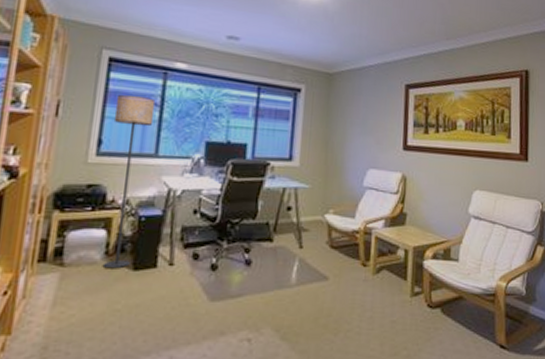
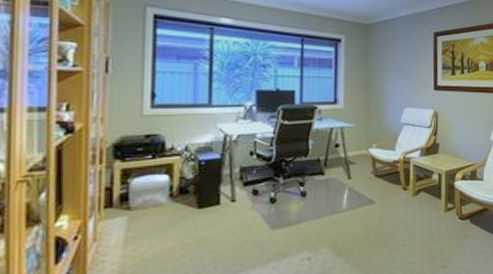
floor lamp: present [102,94,155,269] -> none [165,49,205,209]

